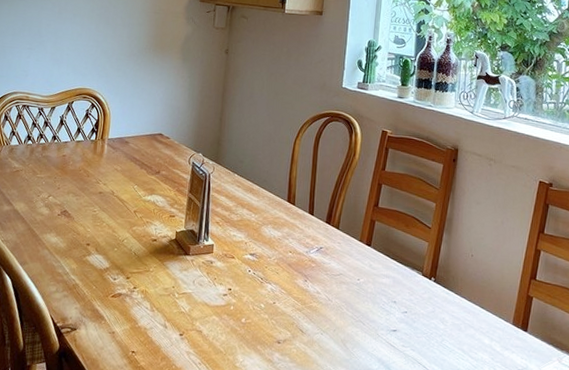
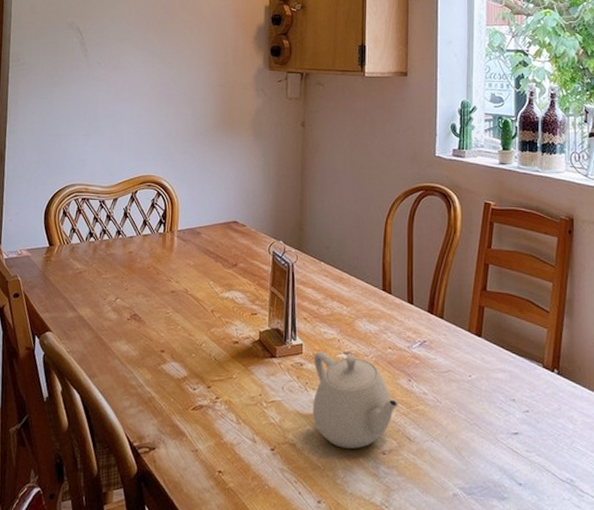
teapot: none [218,251,295,338] -> present [313,351,399,449]

